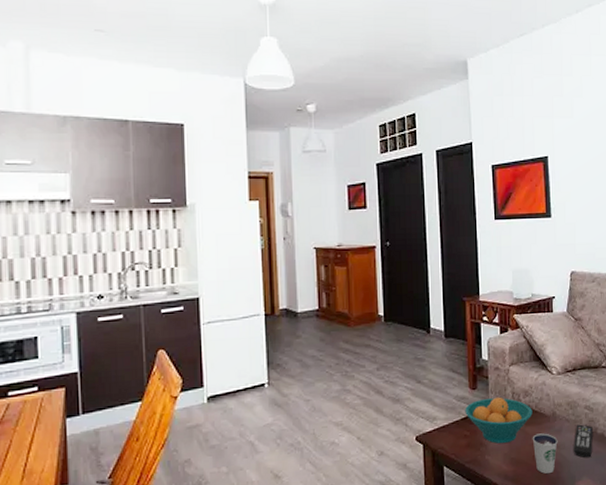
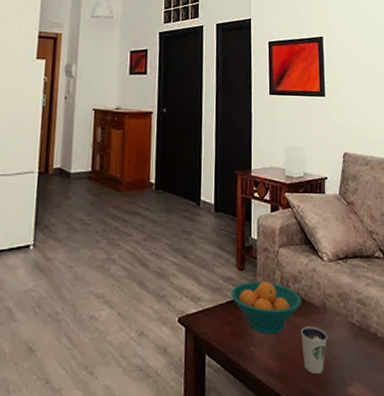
remote control: present [573,424,594,458] -> none [343,320,366,360]

